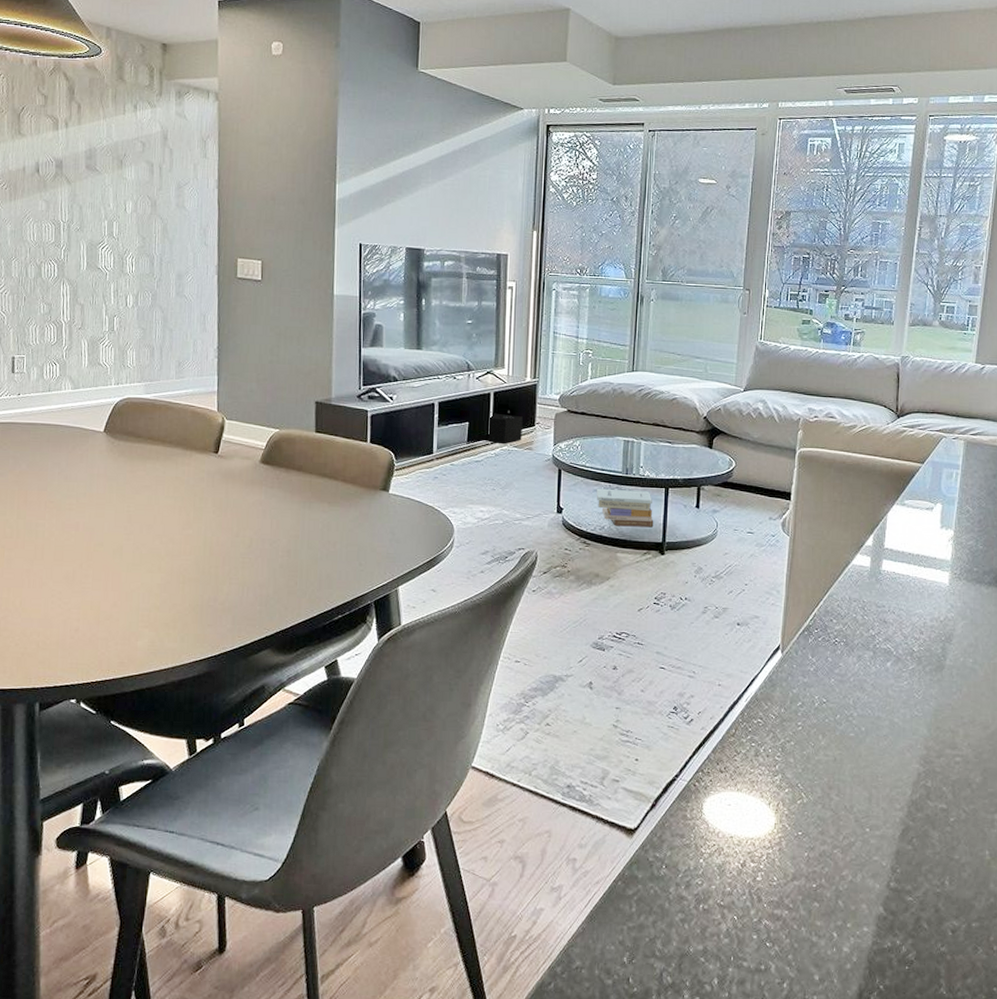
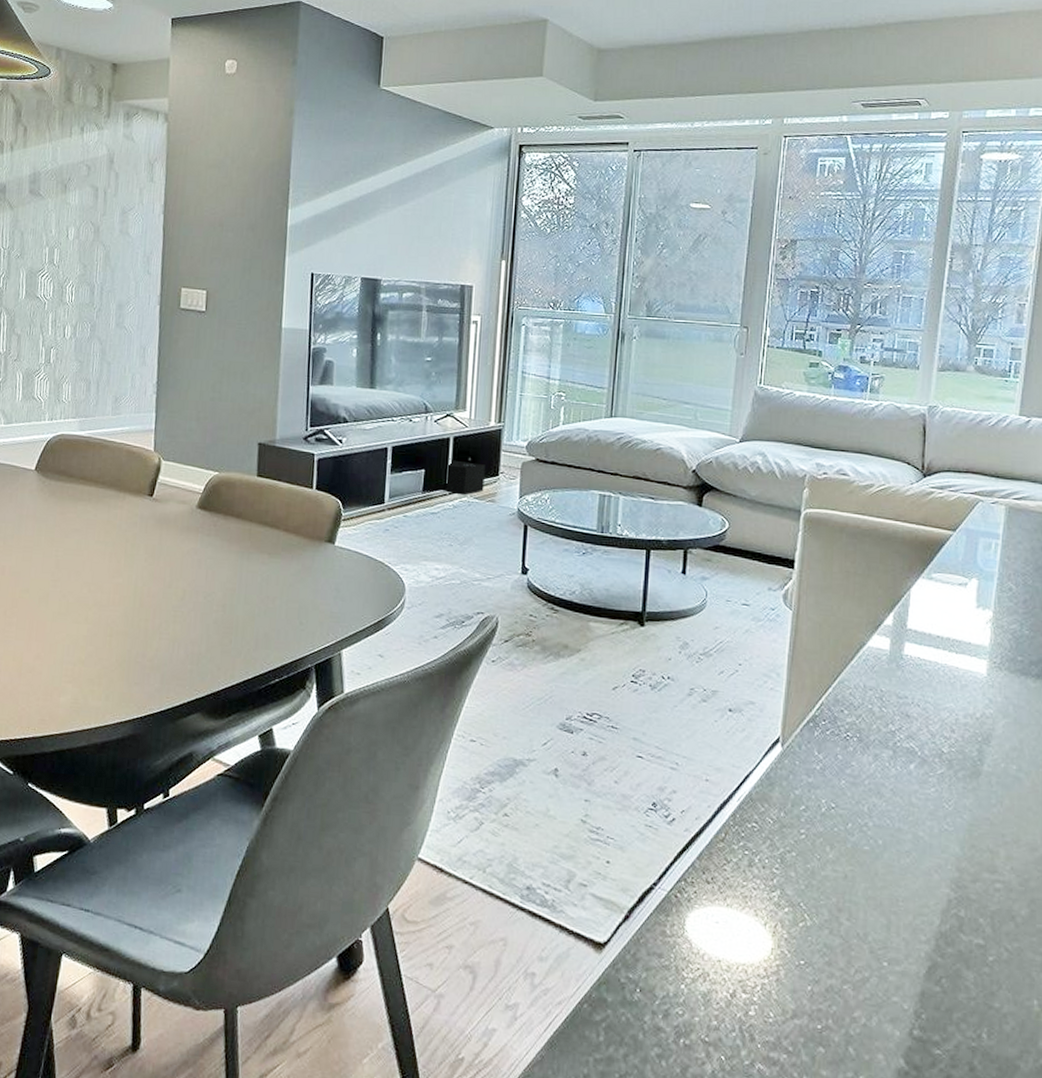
books: present [596,488,654,528] -> none [566,547,633,595]

